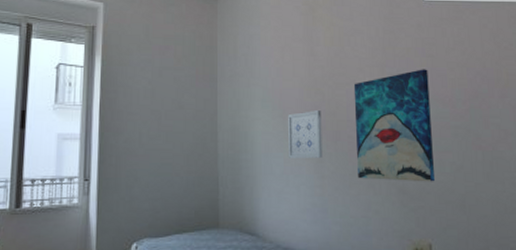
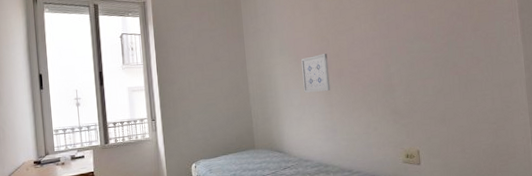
wall art: present [353,69,436,182] -> none [352,13,421,105]

